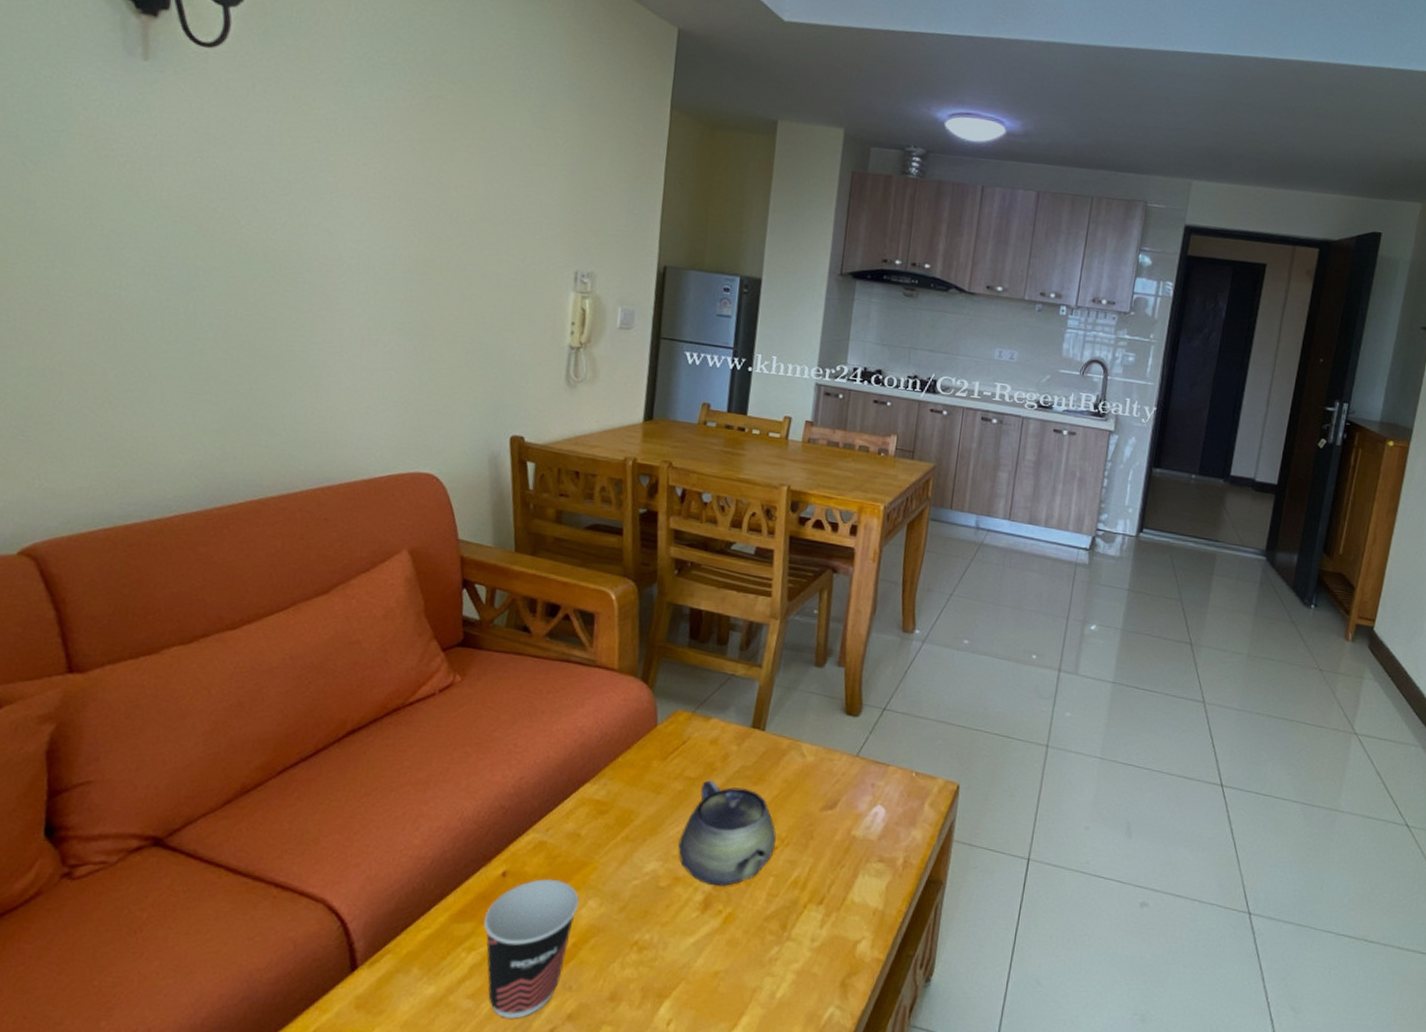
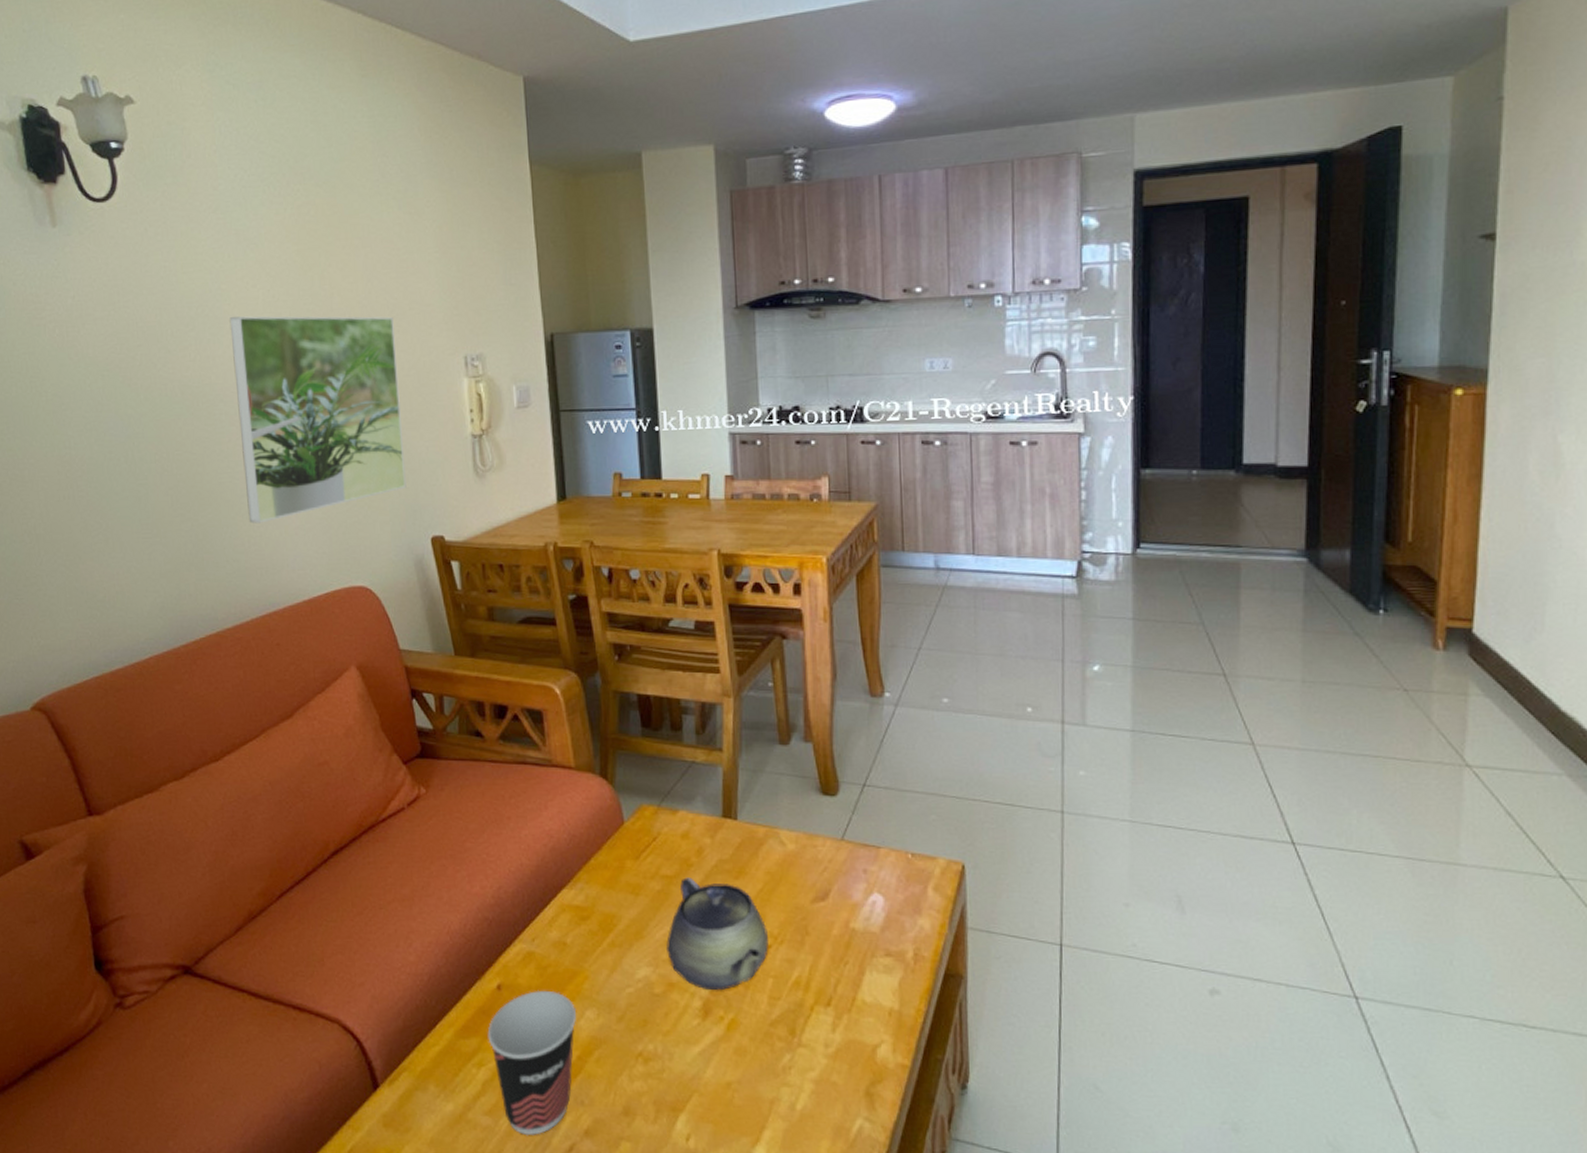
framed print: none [316,190,509,397] -> present [229,316,407,524]

